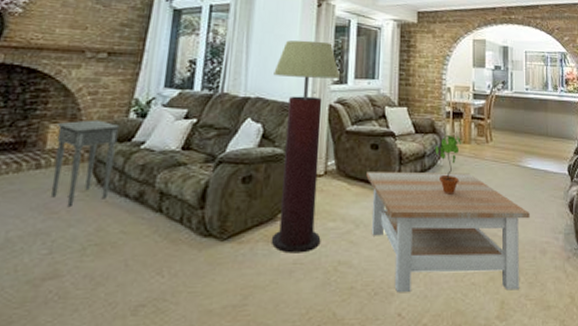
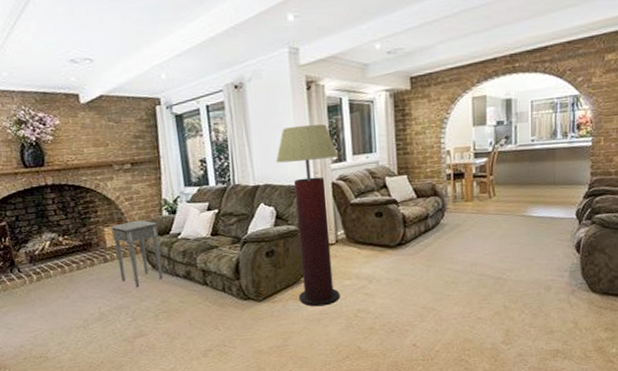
coffee table: present [366,172,530,292] -> none [374,227,535,329]
potted plant: present [435,136,461,195] -> none [437,195,463,249]

